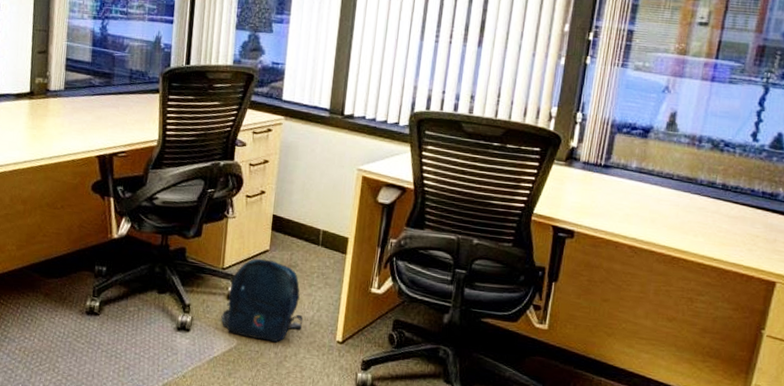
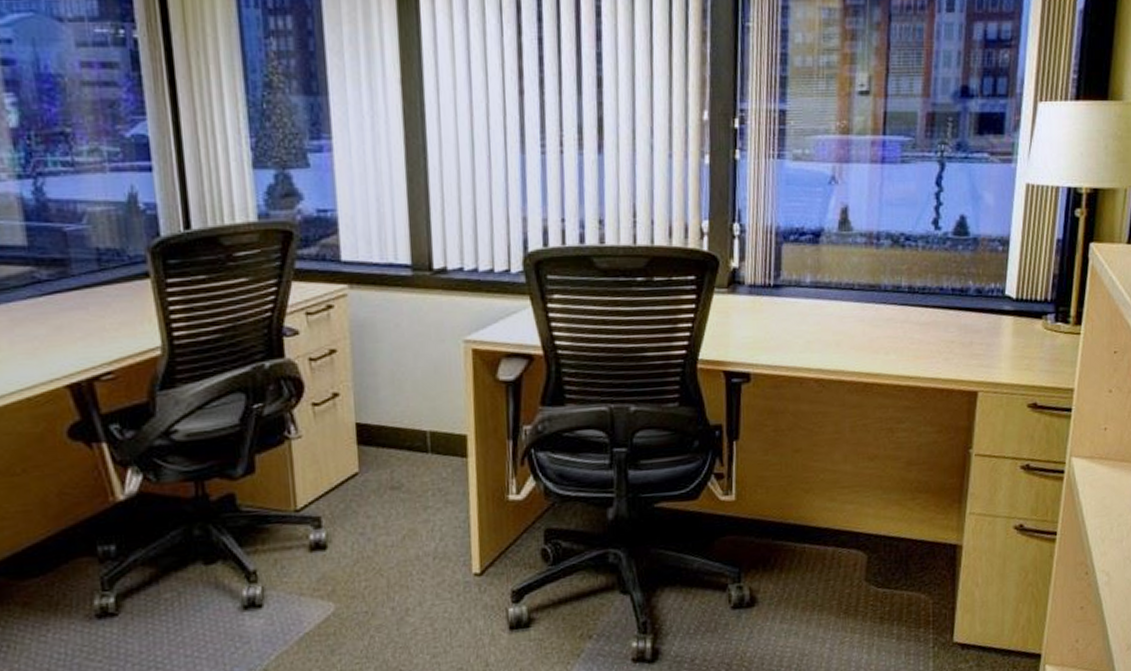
backpack: present [221,258,304,343] -> none [305,486,423,597]

